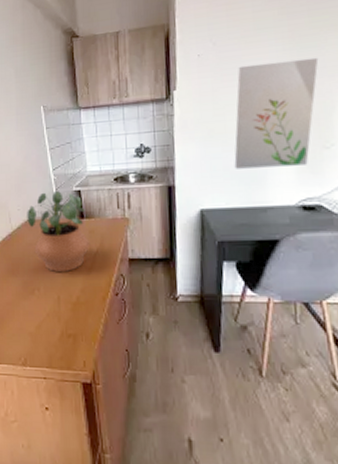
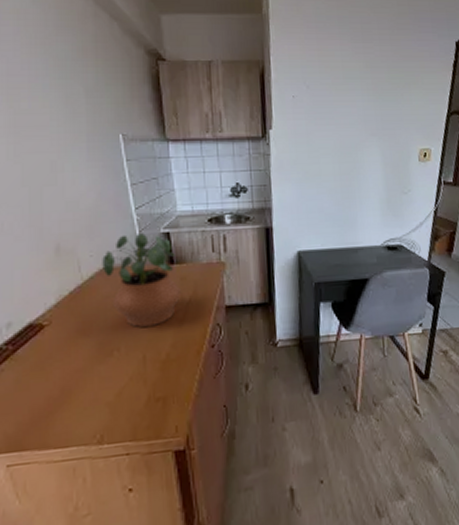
wall art: present [234,57,319,169] -> none [328,110,397,211]

